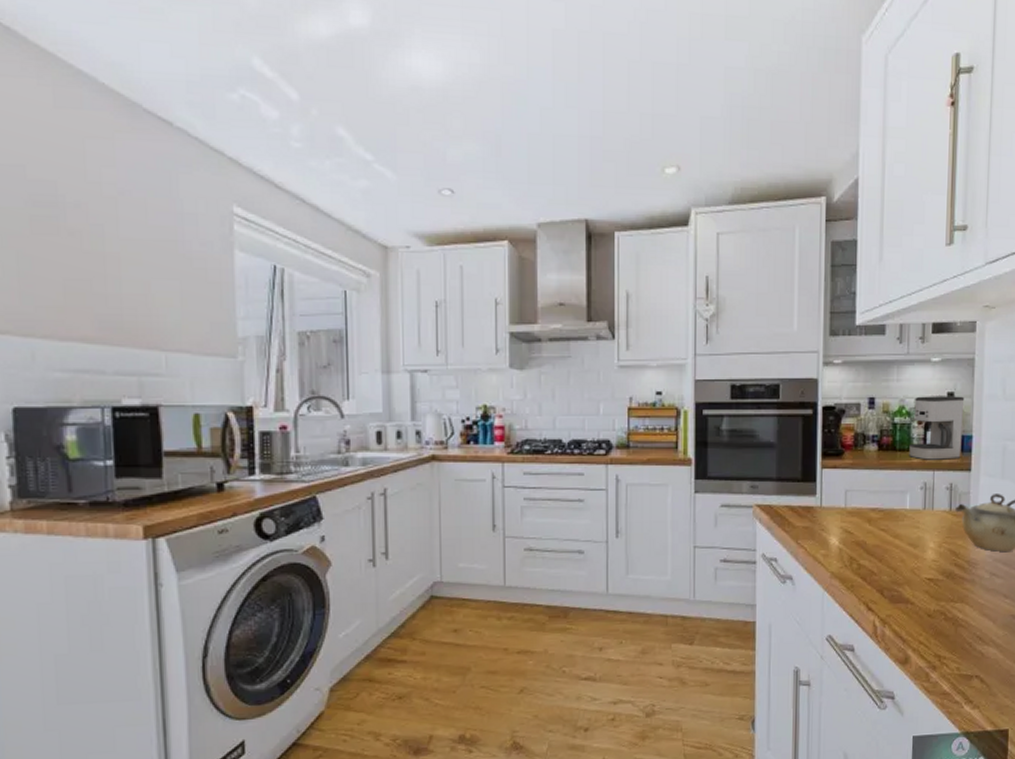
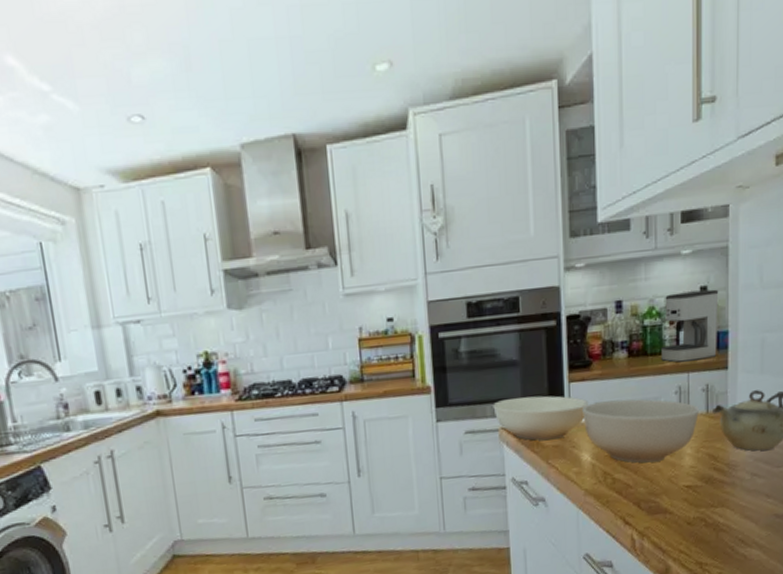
bowl: none [749,477,838,521] -> present [493,395,588,441]
bowl: none [833,489,944,552] -> present [582,399,700,463]

